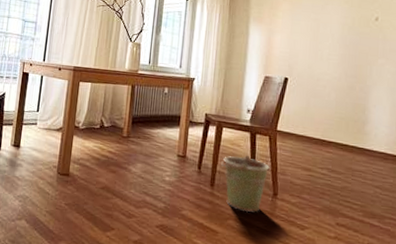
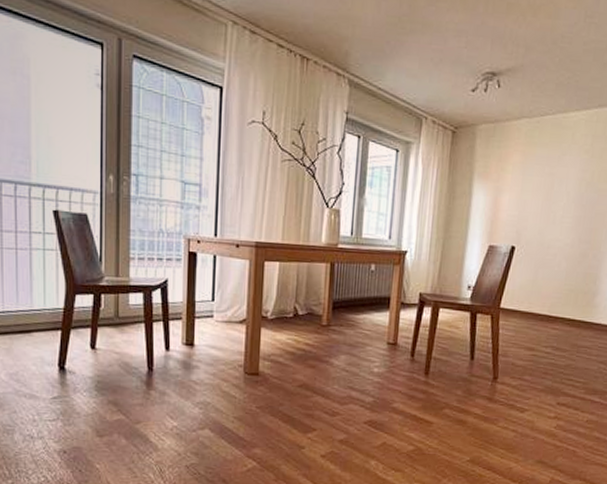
bucket: present [221,156,270,213] -> none [436,338,491,400]

